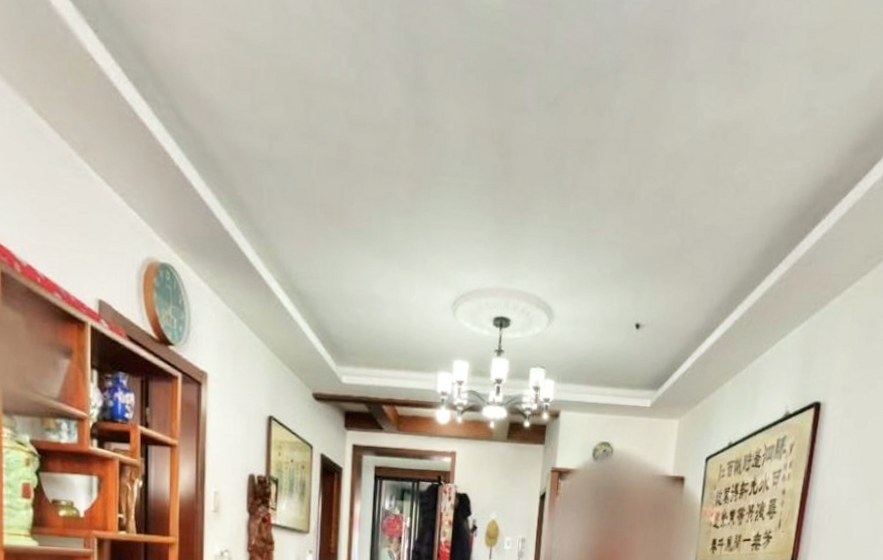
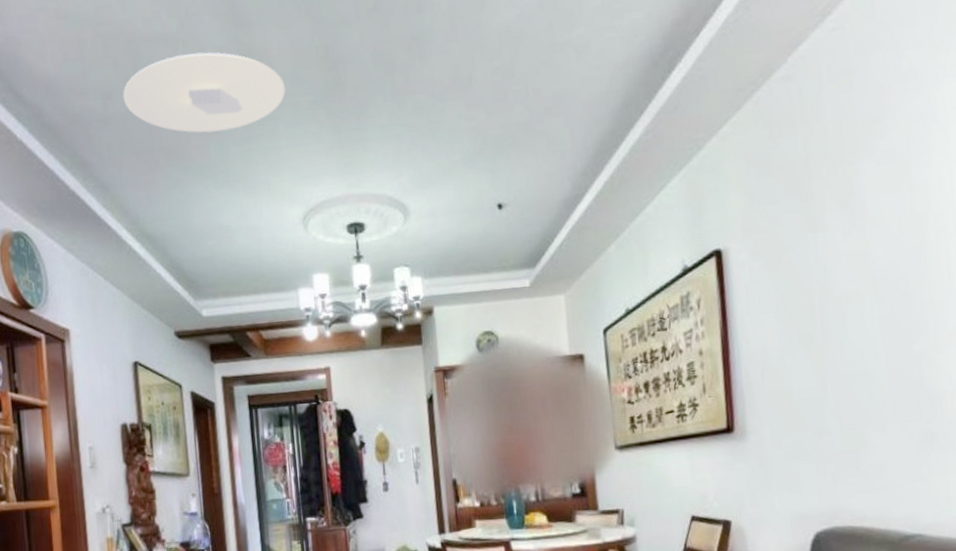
ceiling light: none [290,108,456,200] -> present [123,52,286,133]

